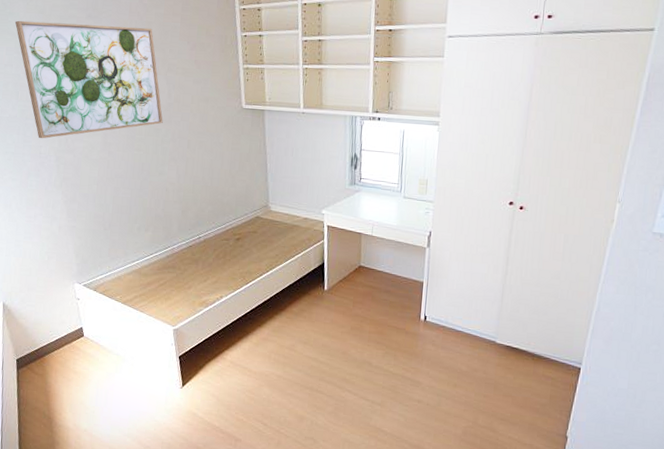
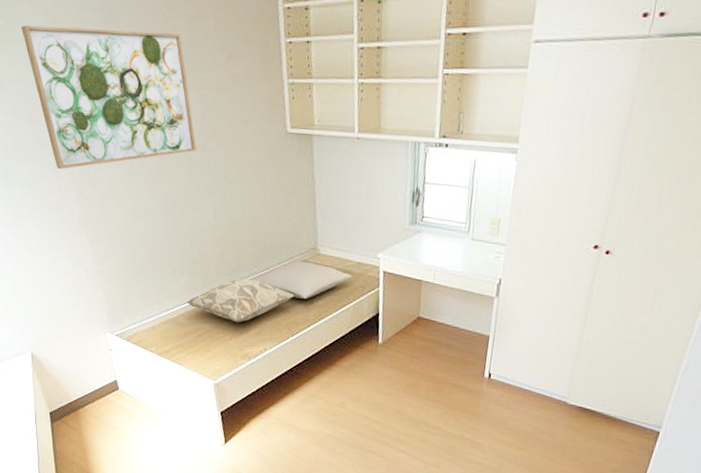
decorative pillow: none [150,232,249,272] -> present [187,277,296,322]
pillow: none [212,216,300,251] -> present [254,260,353,299]

